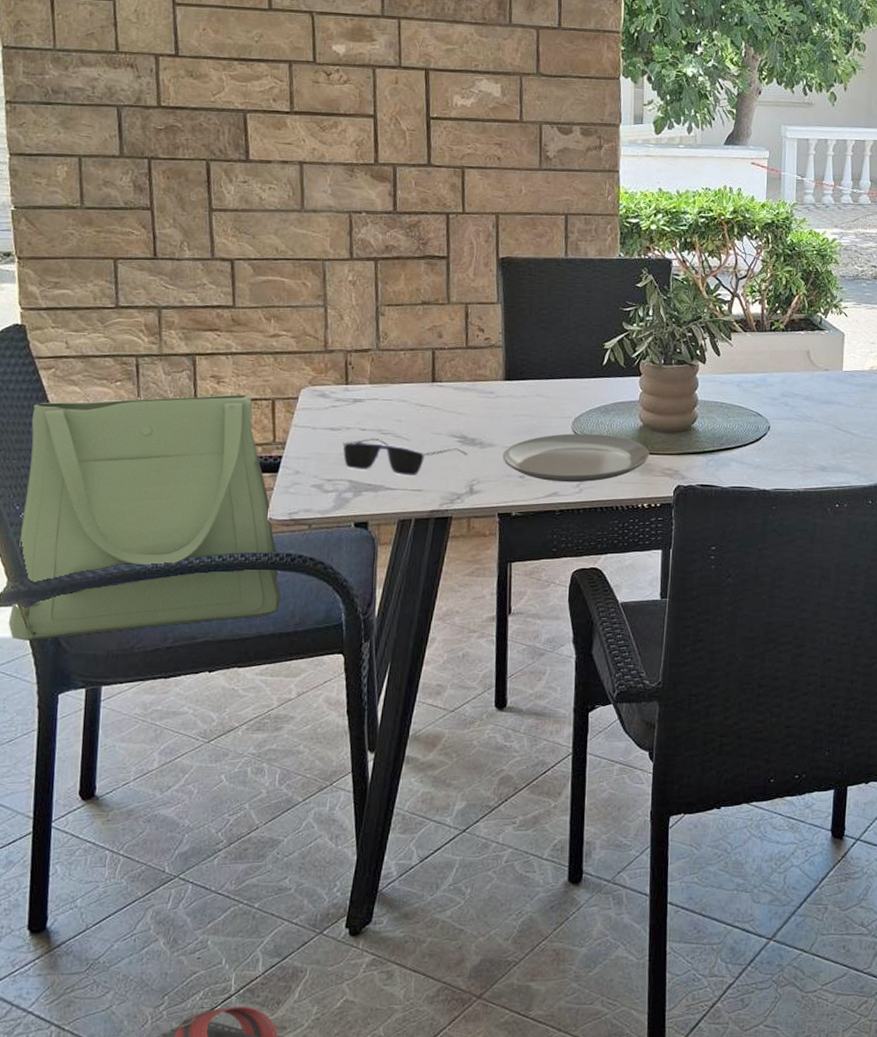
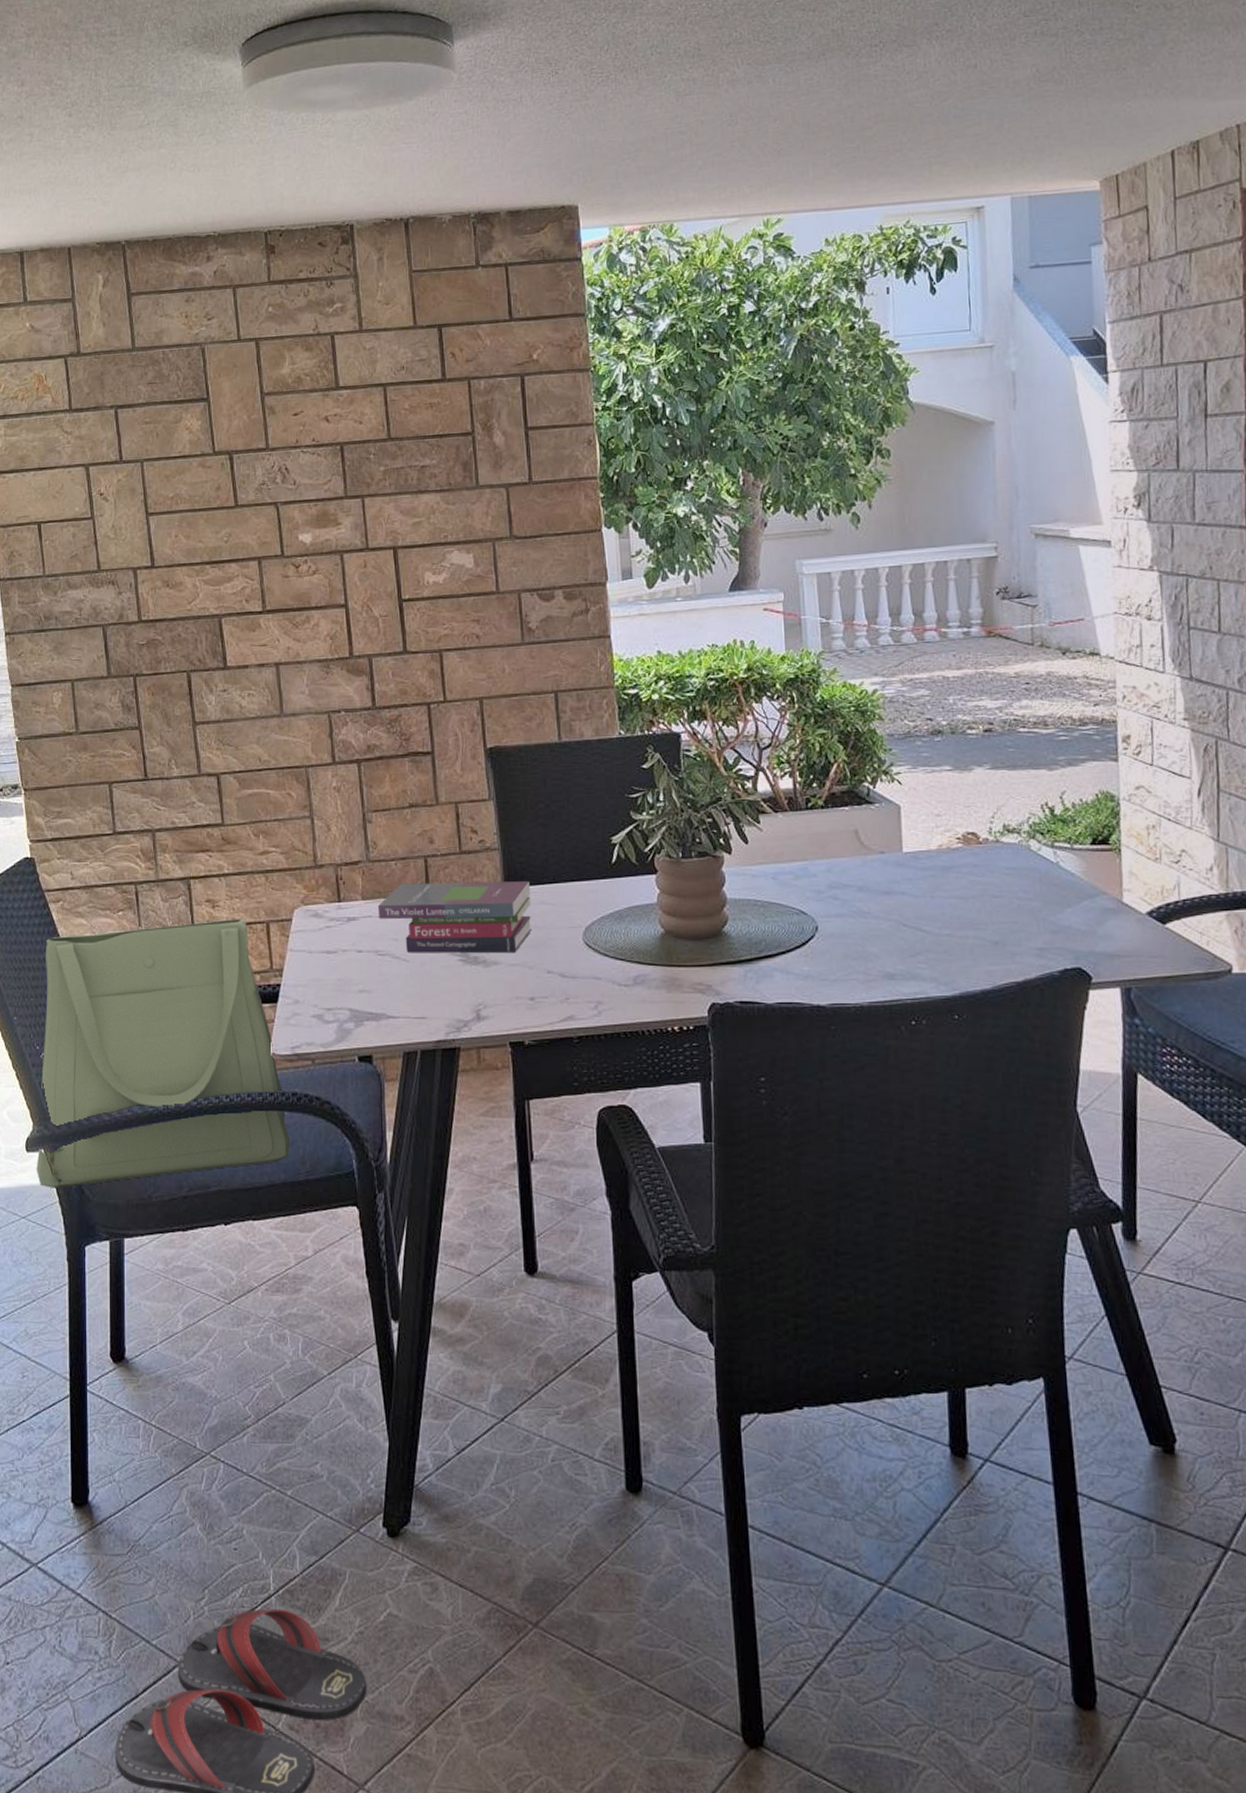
sunglasses: present [342,438,468,476] -> none [340,961,471,1002]
books: none [383,372,529,436] -> present [377,881,532,953]
plate: present [502,433,650,483] -> none [508,945,675,1004]

